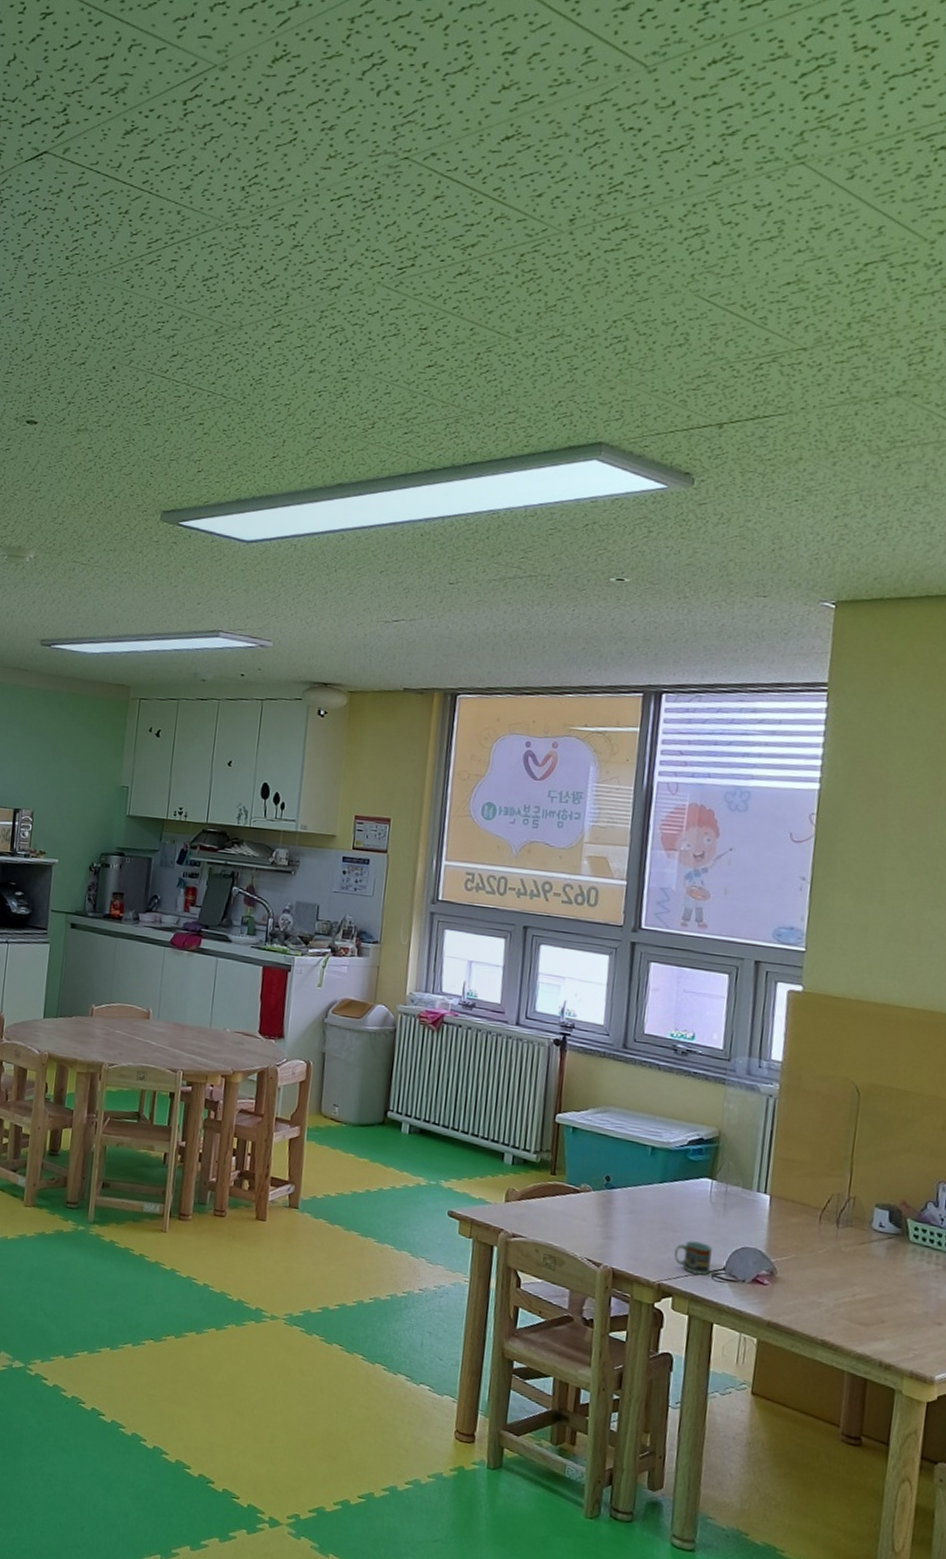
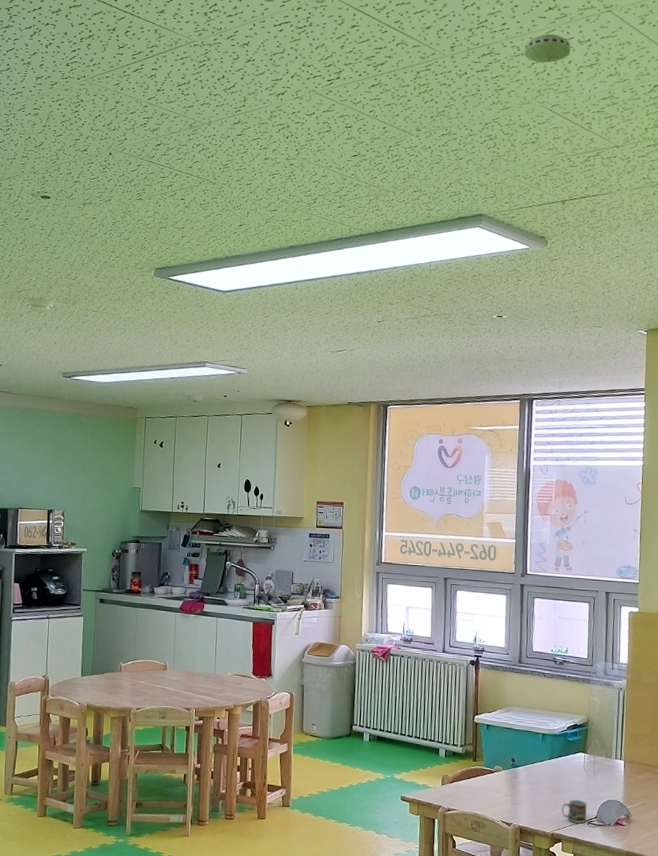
smoke detector: none [673,197,743,238] -> present [524,33,571,63]

